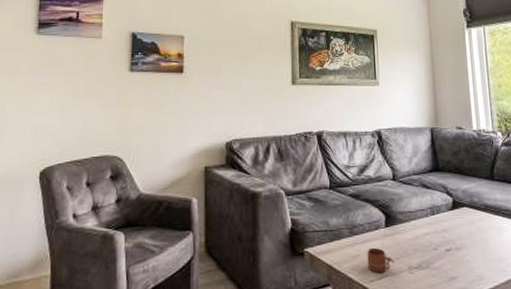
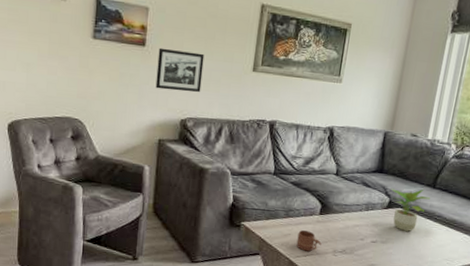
picture frame: none [197,72,243,114] -> present [155,47,205,93]
potted plant: none [451,183,492,232] -> present [391,189,430,232]

